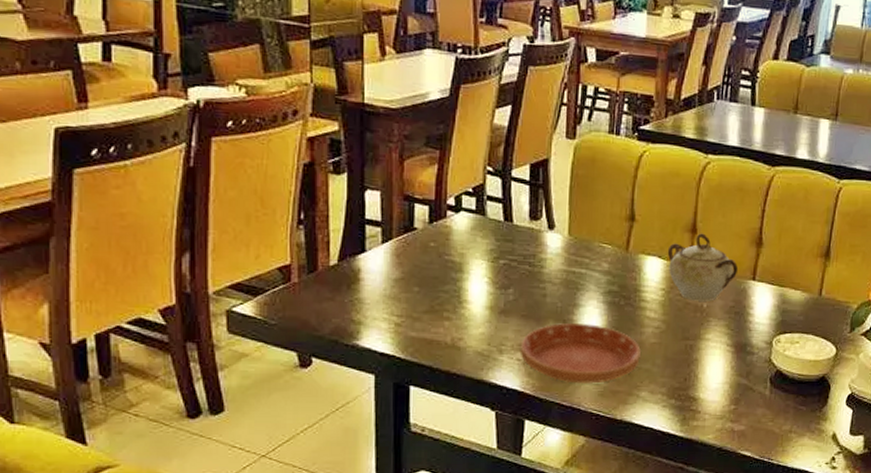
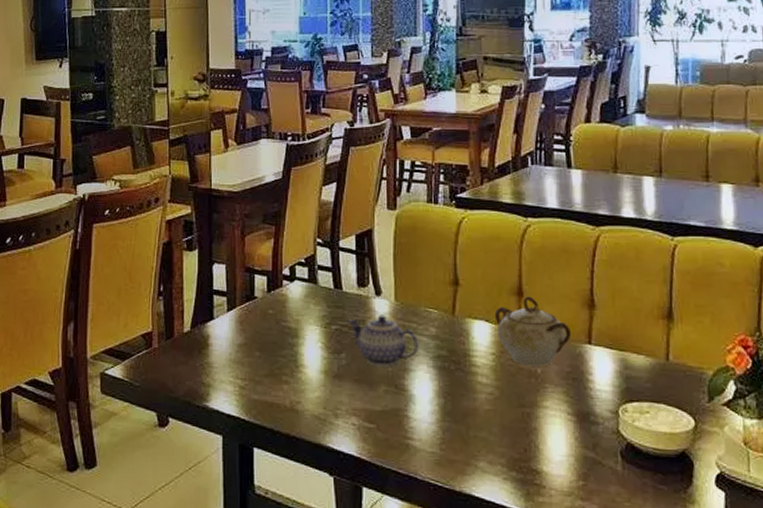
teapot: none [517,249,591,302] -> present [348,315,419,367]
saucer: present [519,323,641,384] -> none [354,388,475,452]

